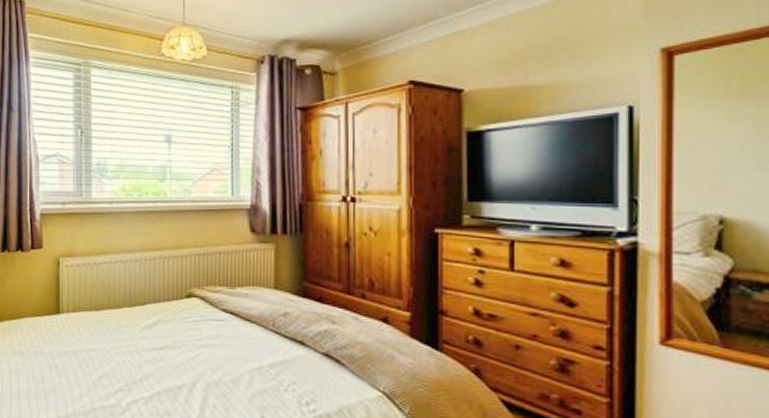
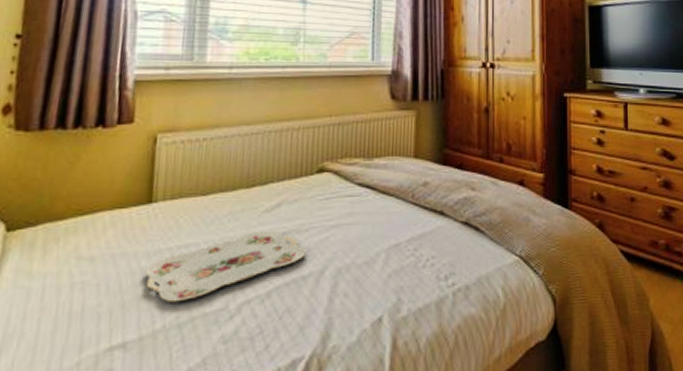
serving tray: none [58,344,181,395] -> present [144,230,307,303]

